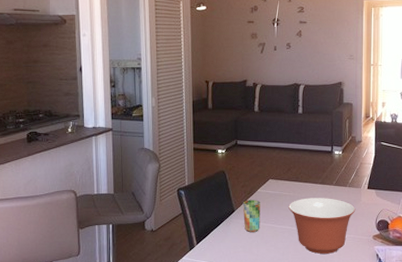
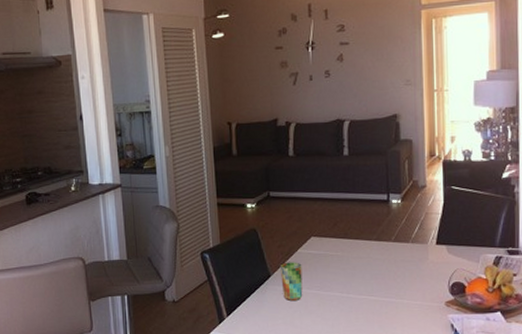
mixing bowl: present [288,198,356,254] -> none [336,257,422,325]

